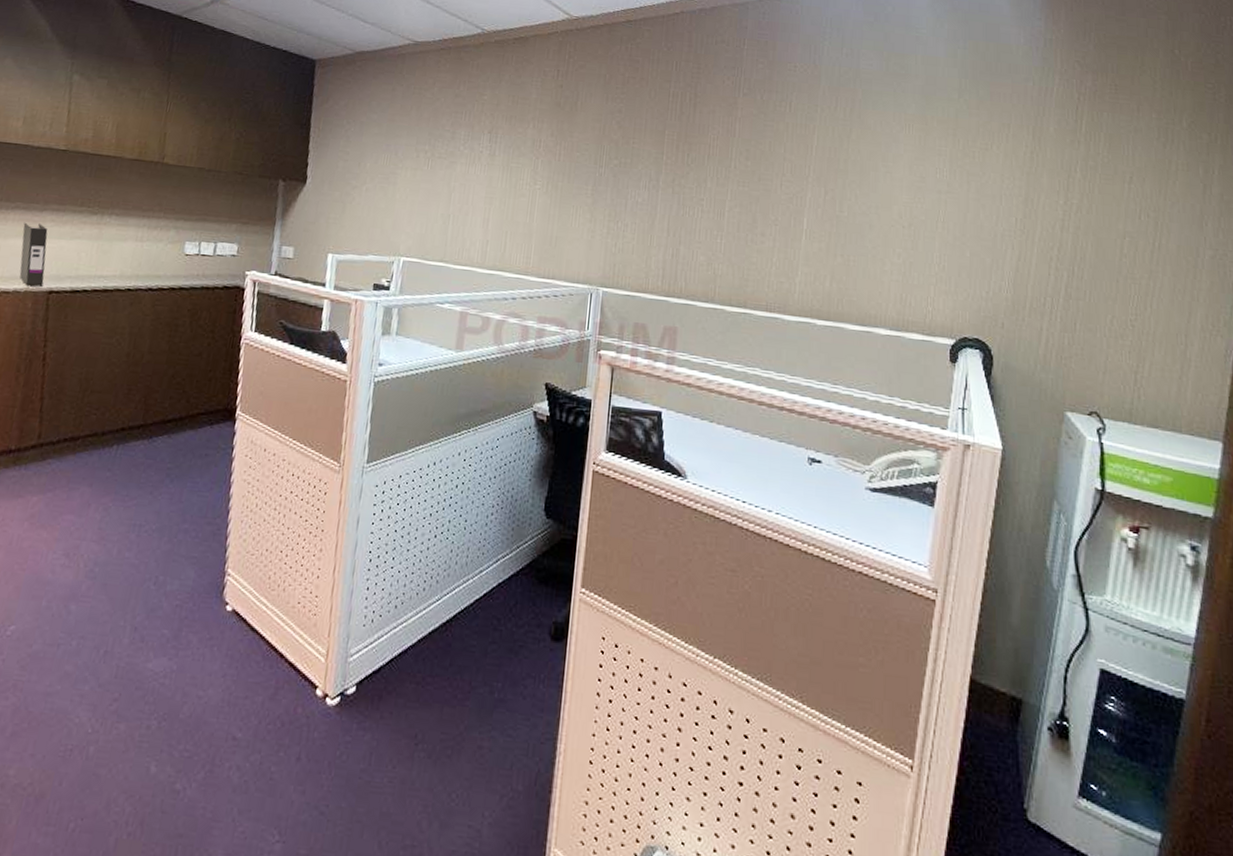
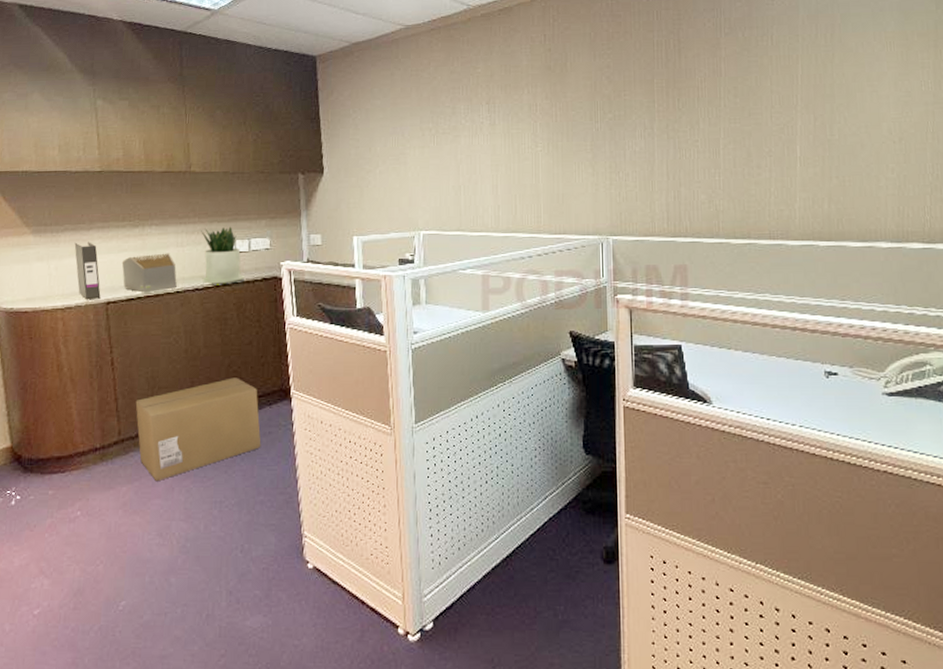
box: none [57,389,200,495] -> present [135,377,261,482]
architectural model: none [70,245,132,287] -> present [121,253,177,293]
planter: none [157,225,206,288] -> present [201,226,246,284]

